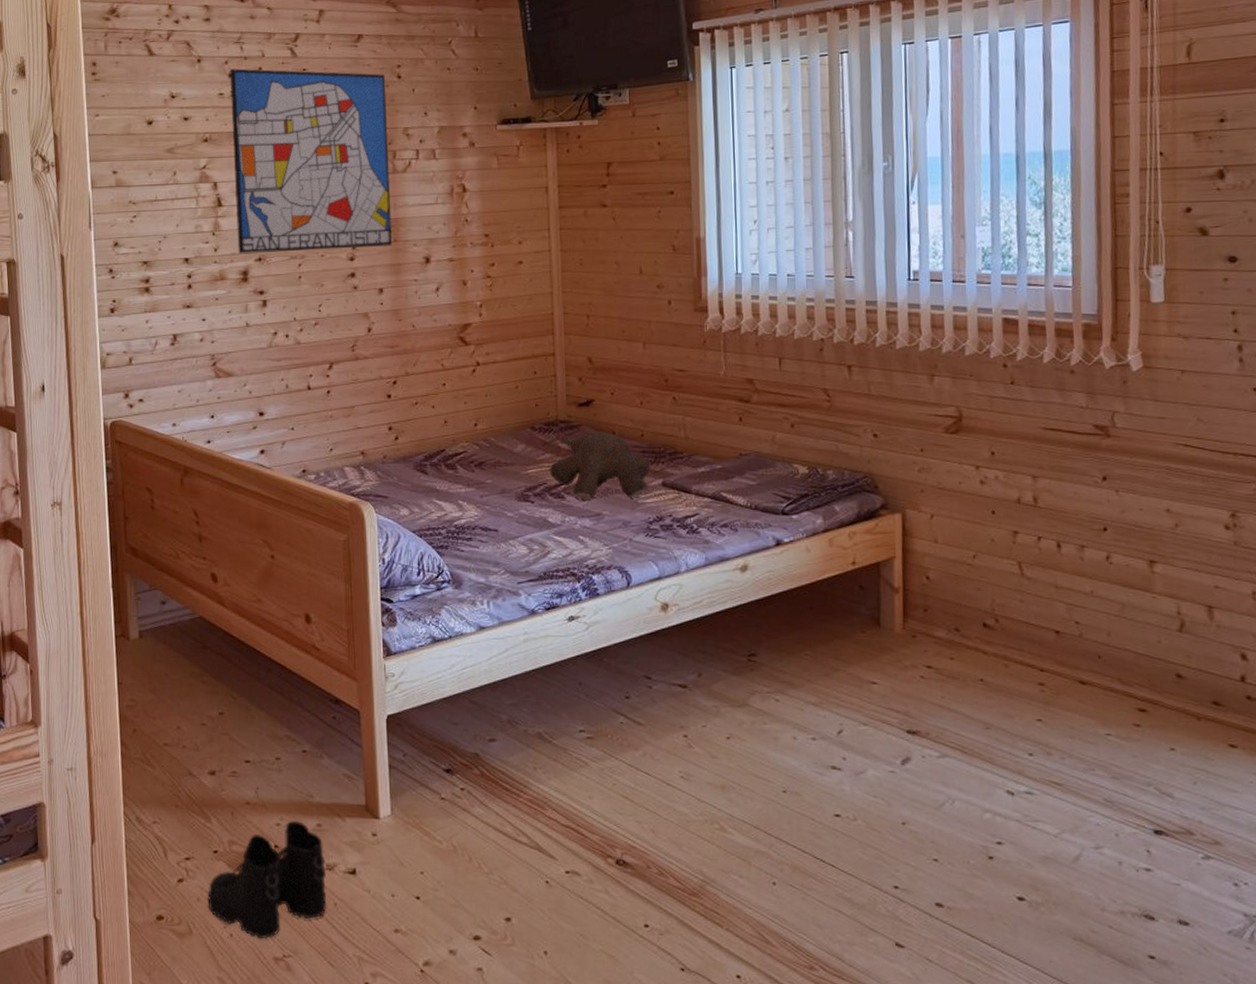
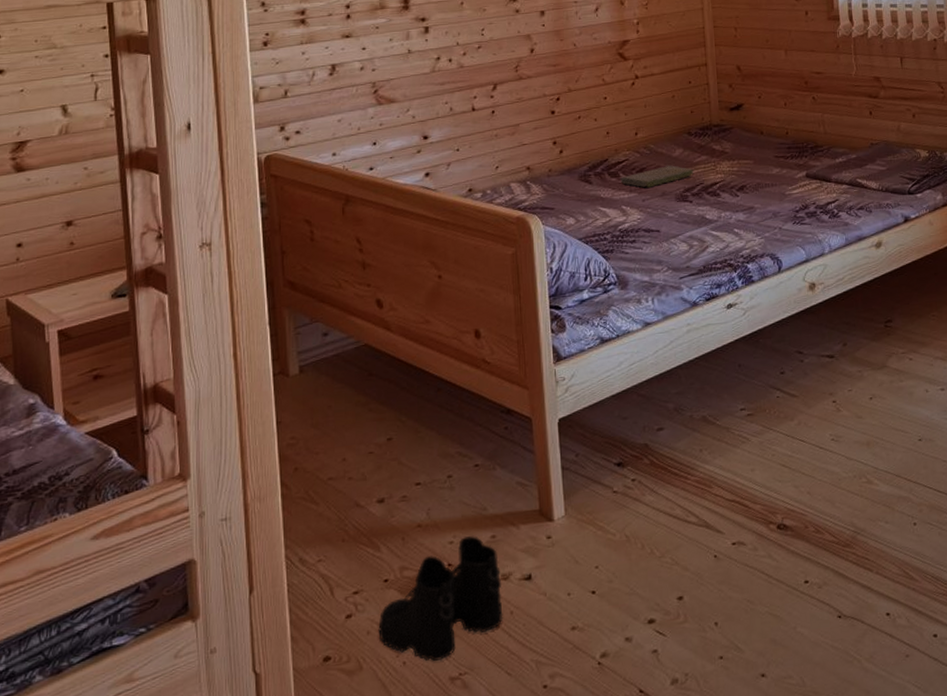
book: none [457,461,537,483] -> present [620,165,694,188]
teddy bear: present [549,432,651,500] -> none [705,132,796,196]

